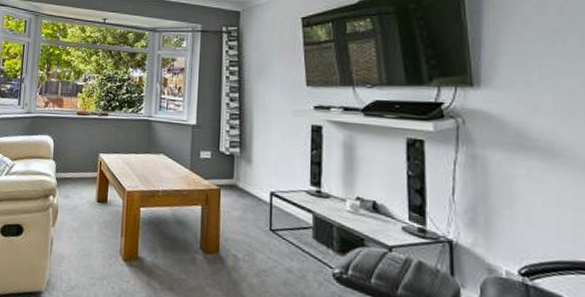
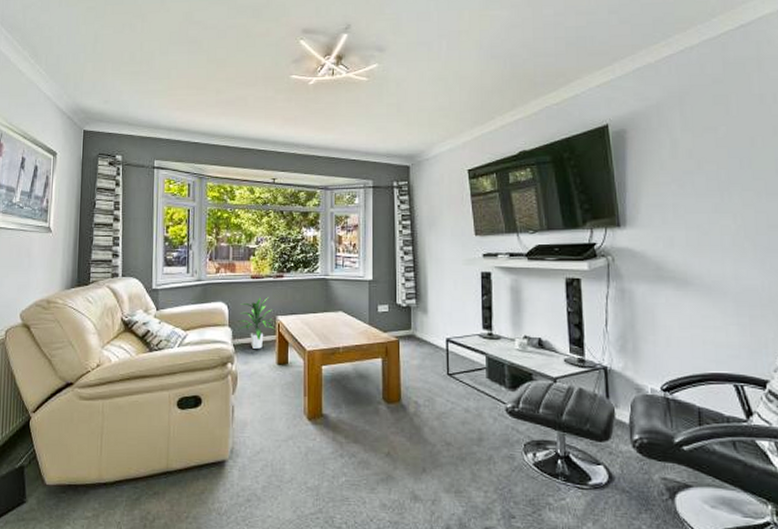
indoor plant: none [61,133,96,184] -> present [237,297,274,349]

